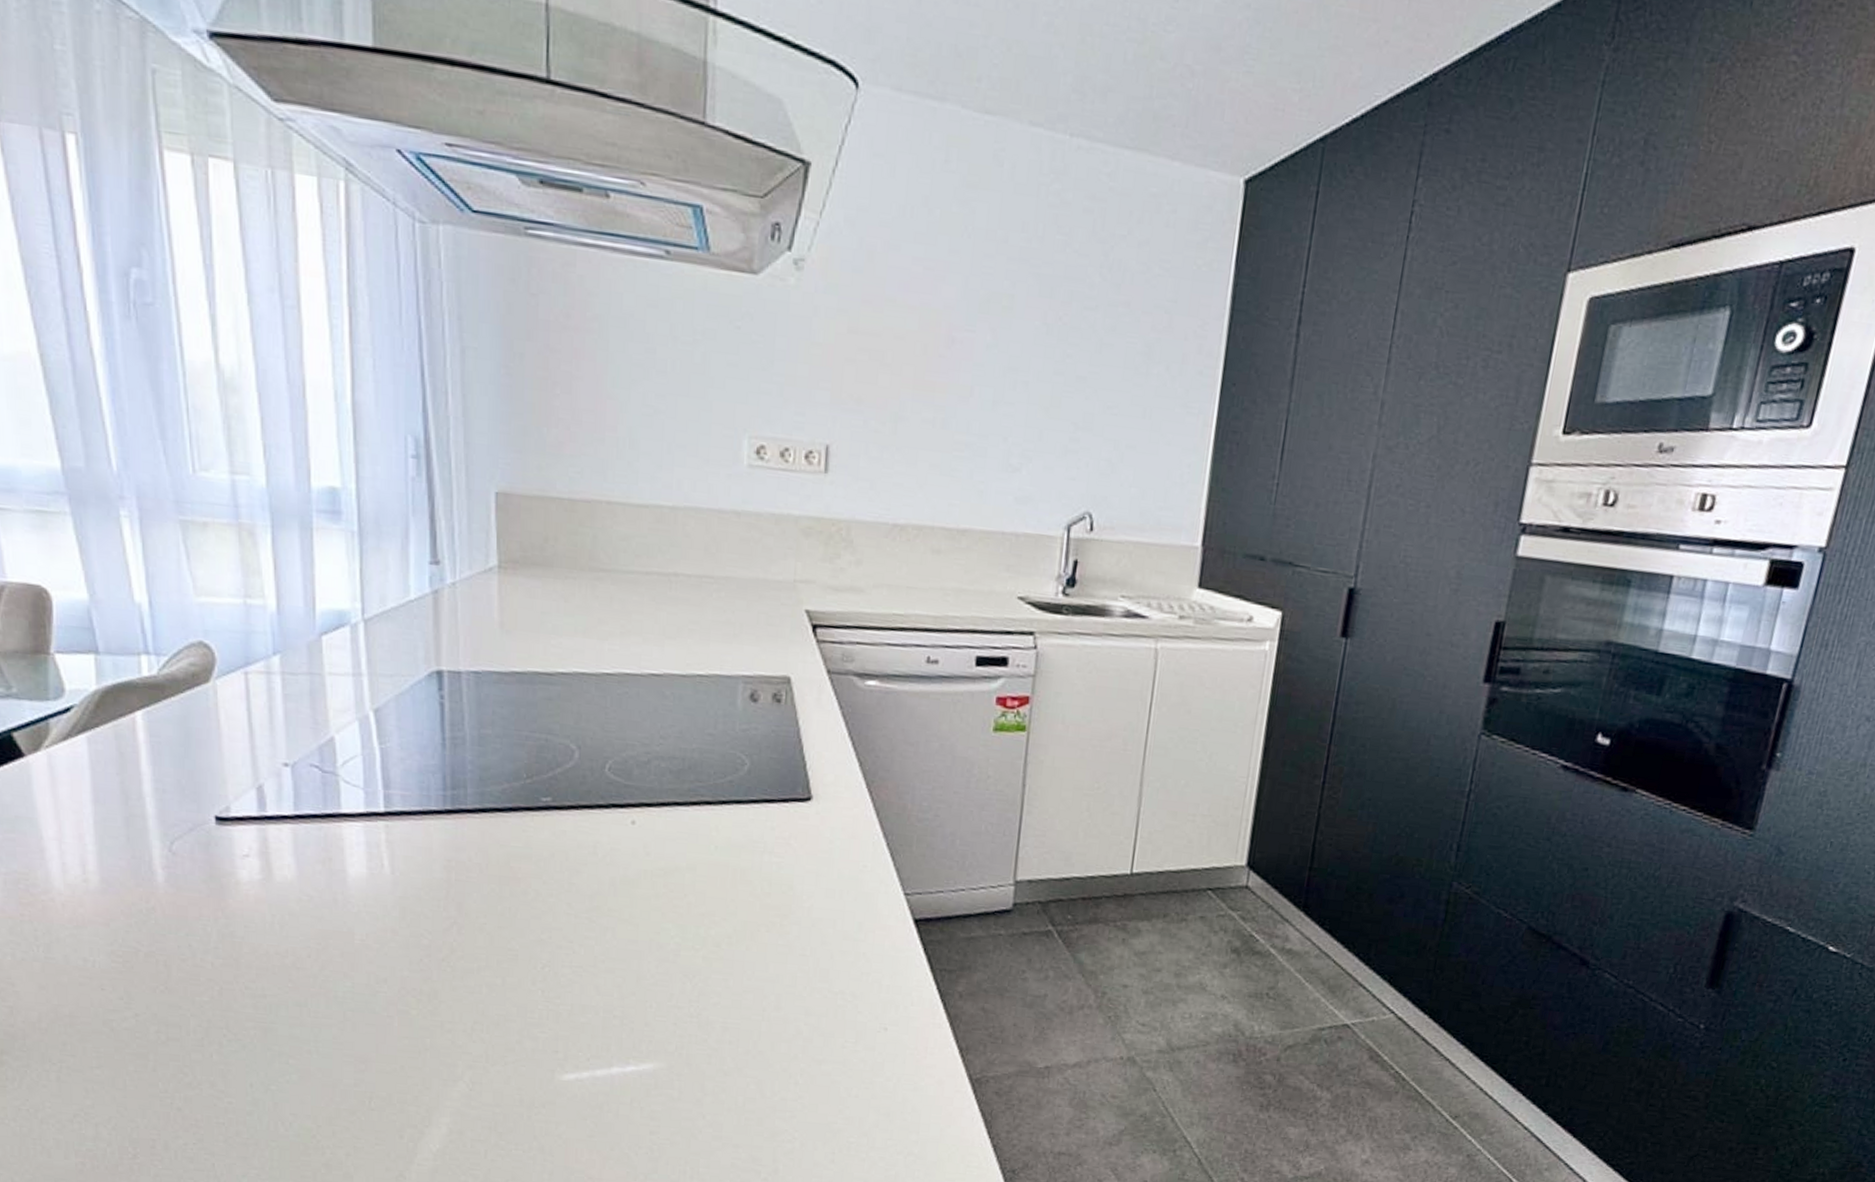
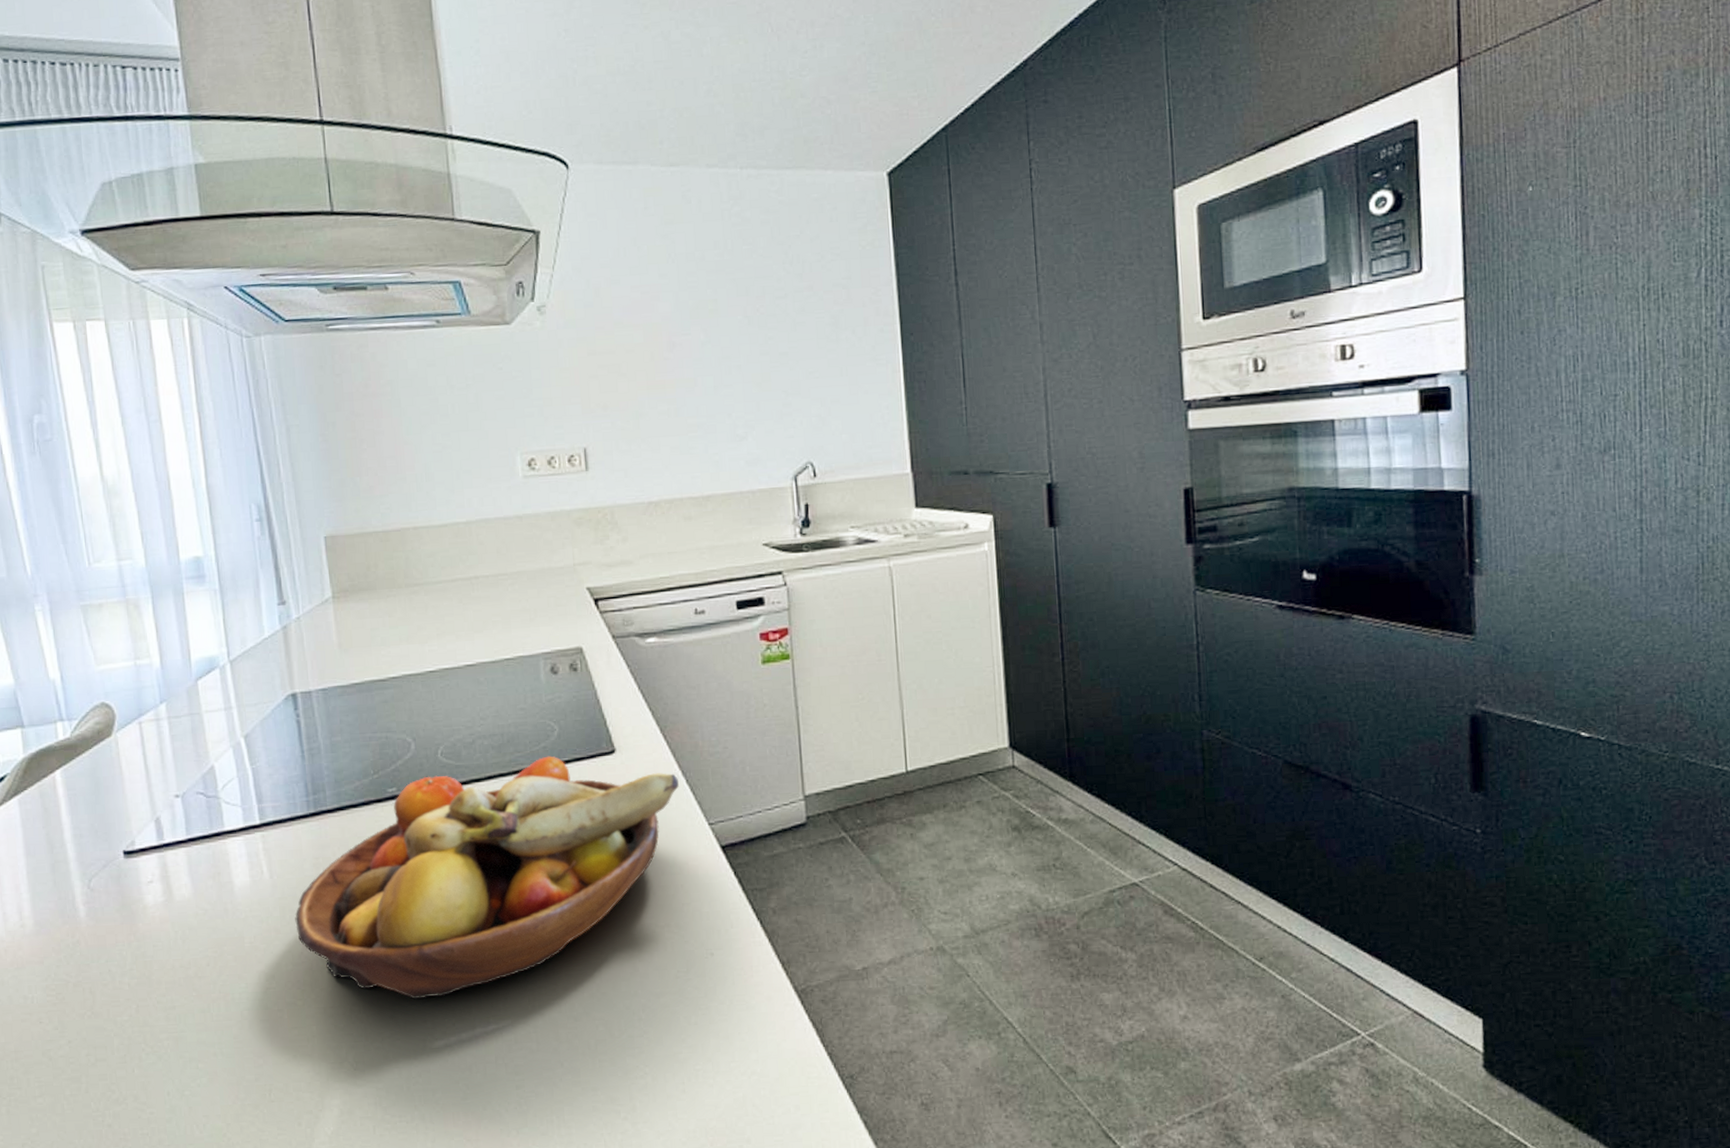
fruit bowl: none [416,791,879,1030] -> present [295,756,680,1000]

